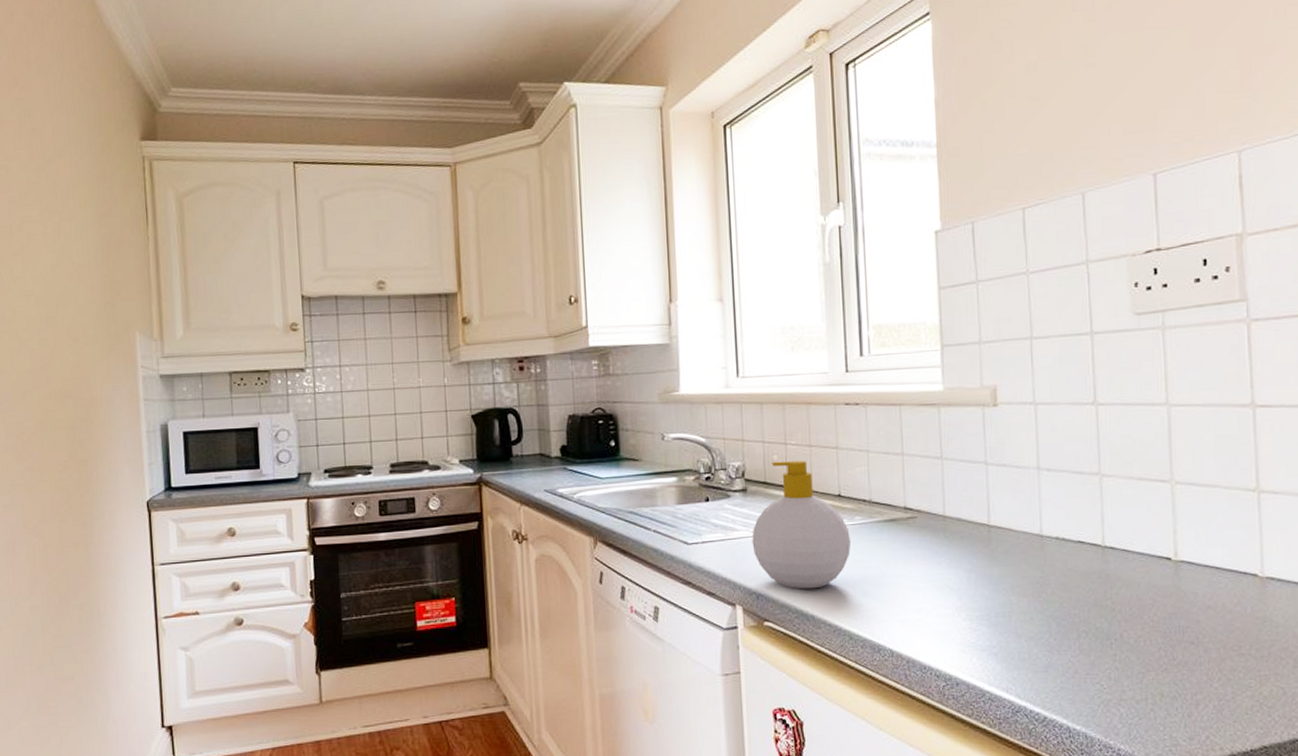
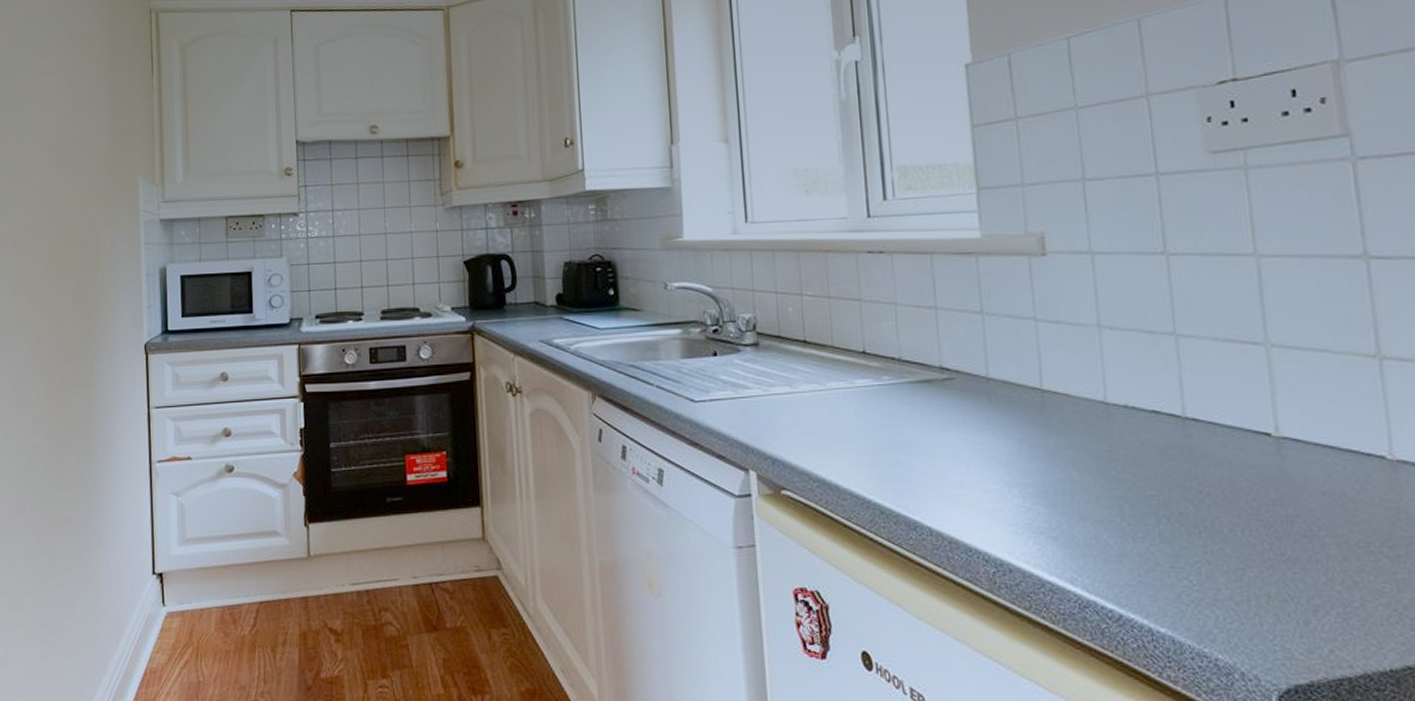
soap bottle: present [752,460,851,589] -> none [765,312,879,455]

